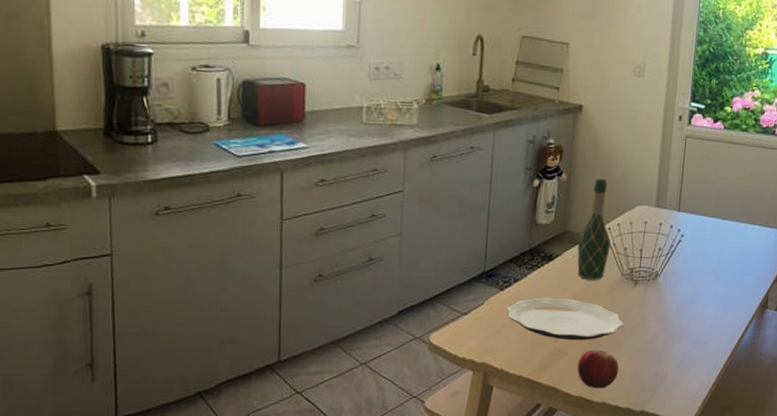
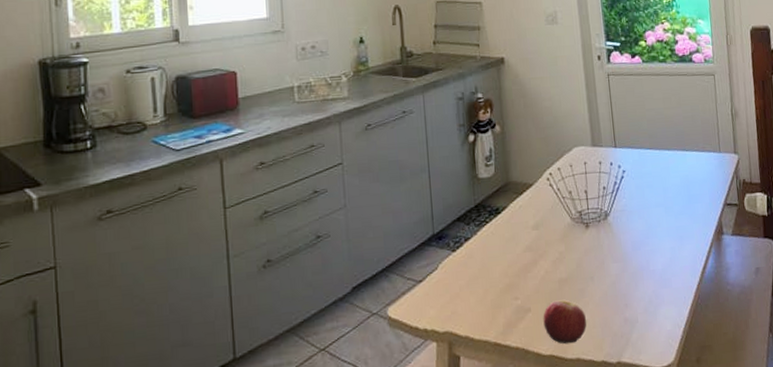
plate: present [507,297,624,341] -> none [461,250,583,296]
wine bottle: present [577,178,611,280] -> none [522,125,555,229]

